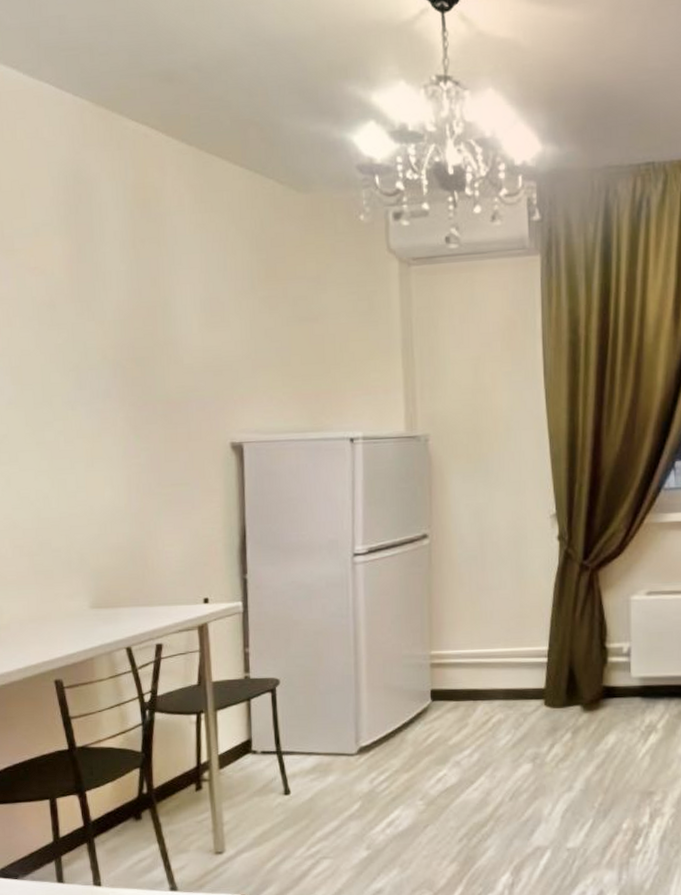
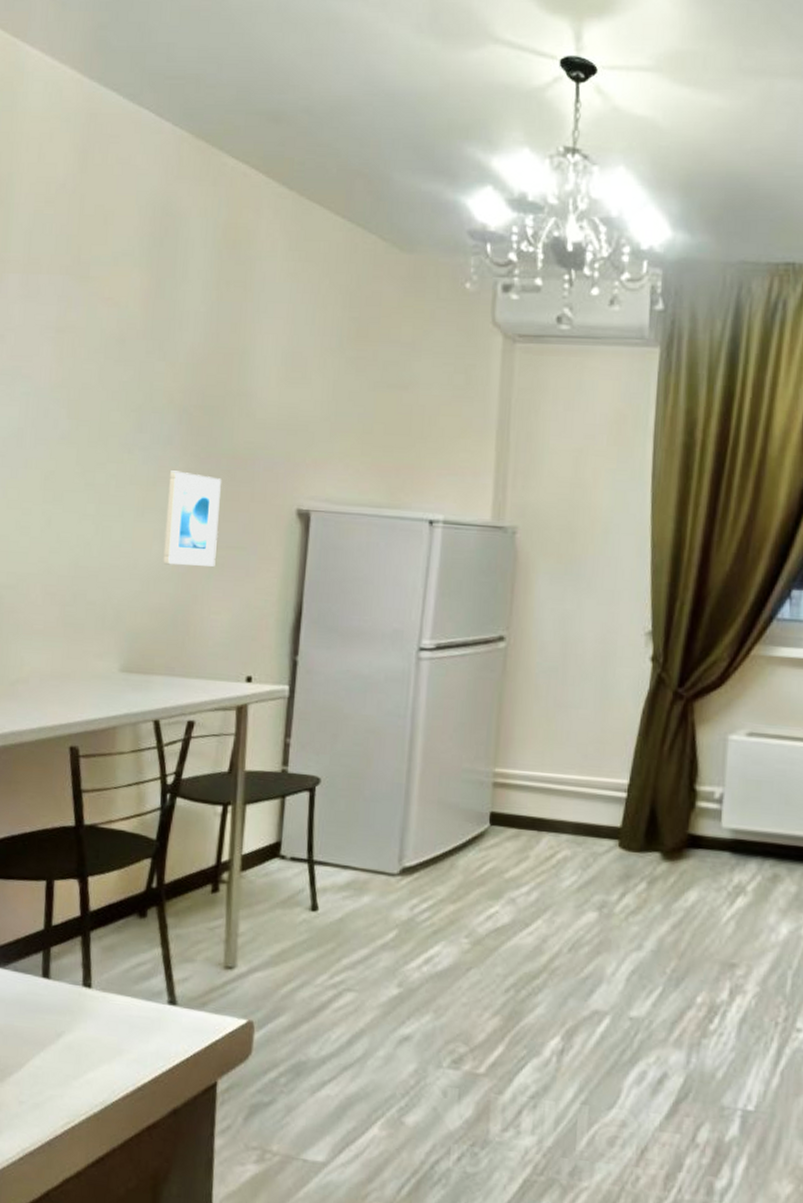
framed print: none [111,420,163,508] -> present [163,470,221,567]

